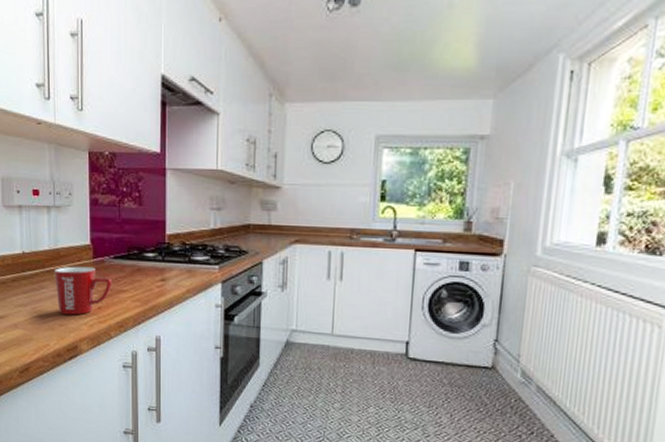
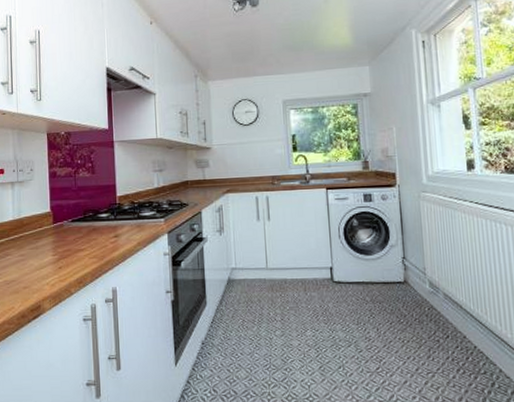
mug: present [54,266,113,315] -> none [18,231,71,277]

